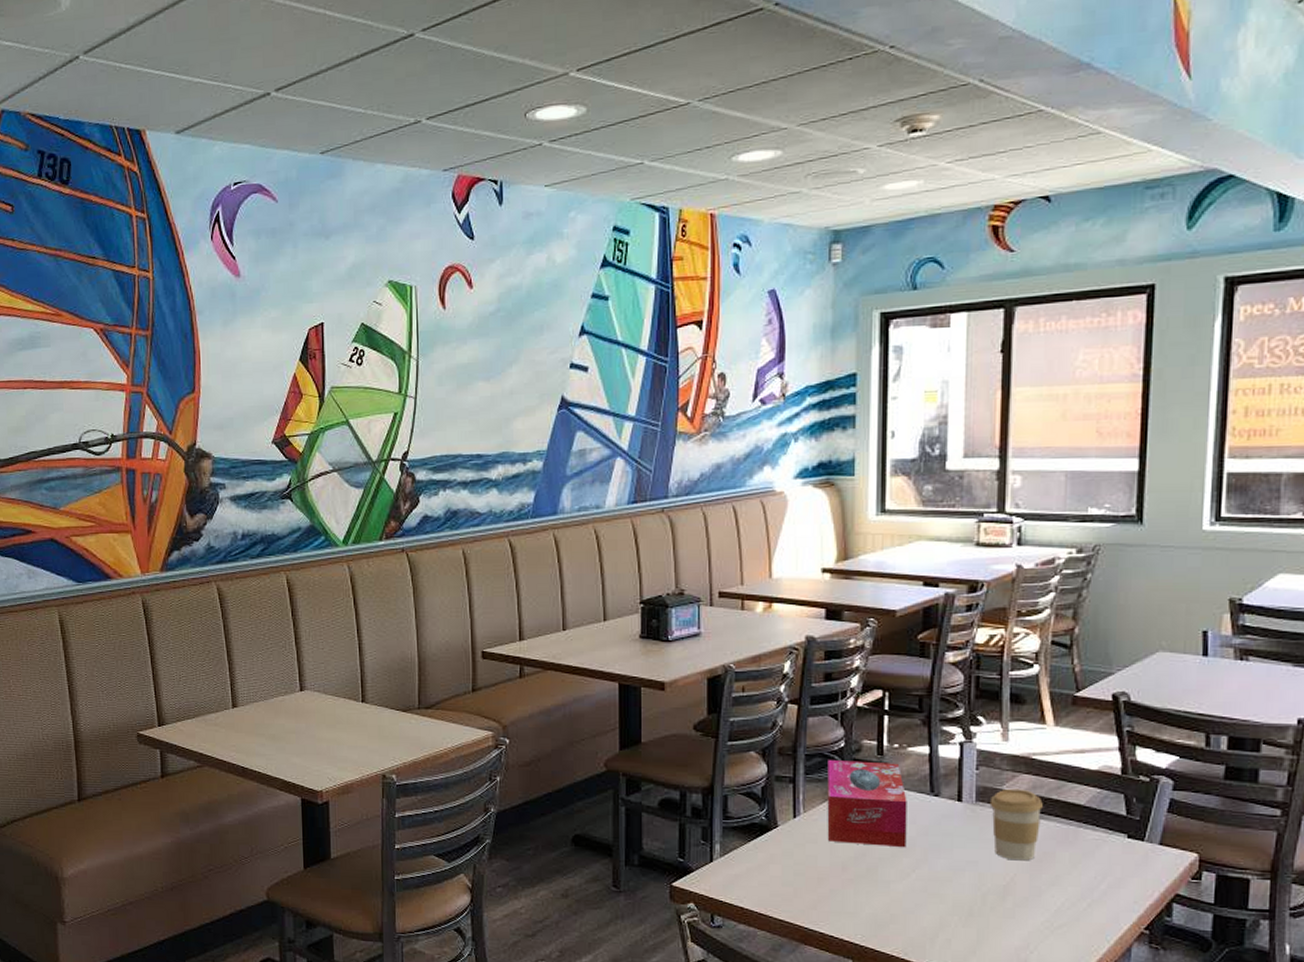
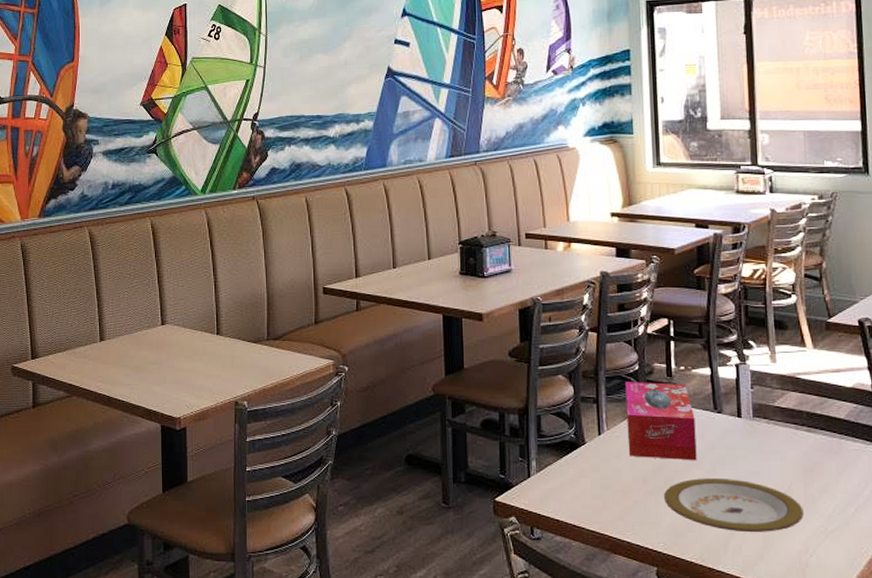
plate: none [866,866,1027,926] -> present [664,478,804,532]
coffee cup: present [989,788,1043,861] -> none [764,405,809,471]

